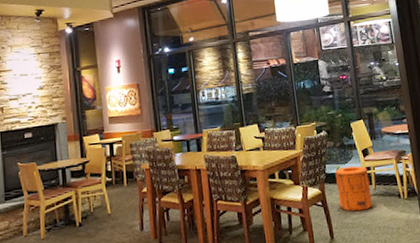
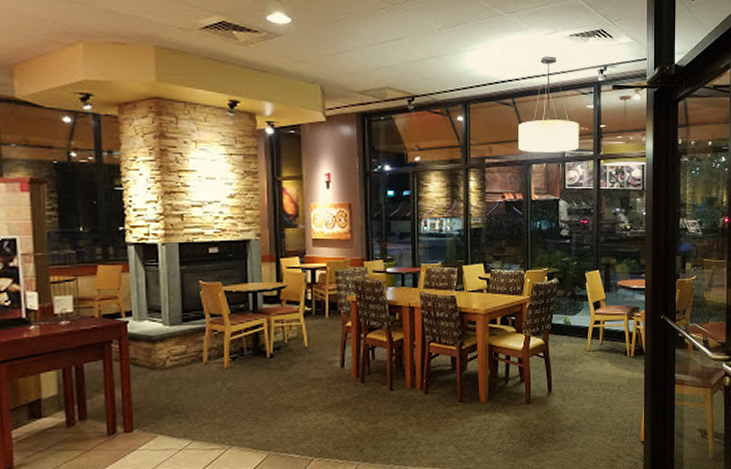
trash can: present [335,166,373,212] -> none [562,319,597,366]

